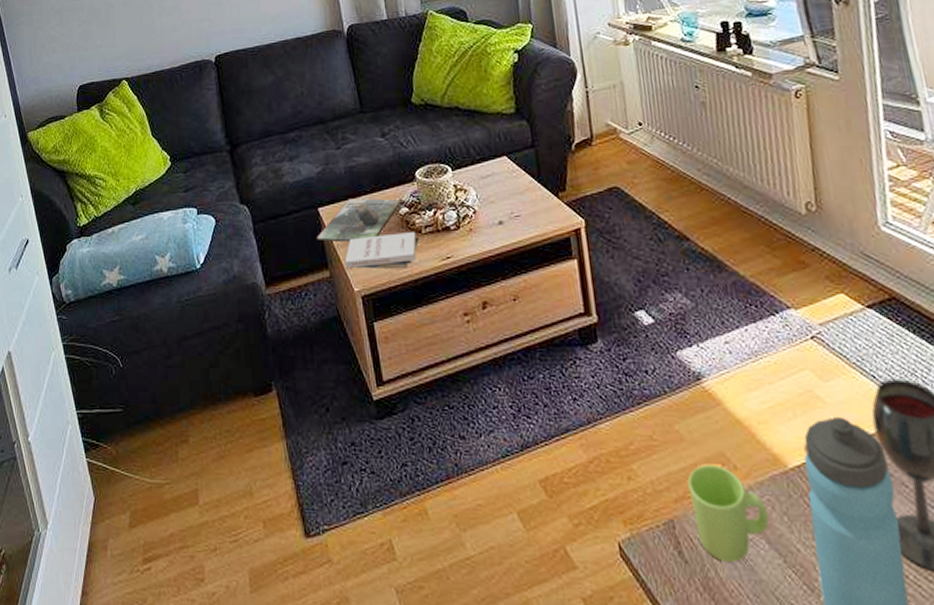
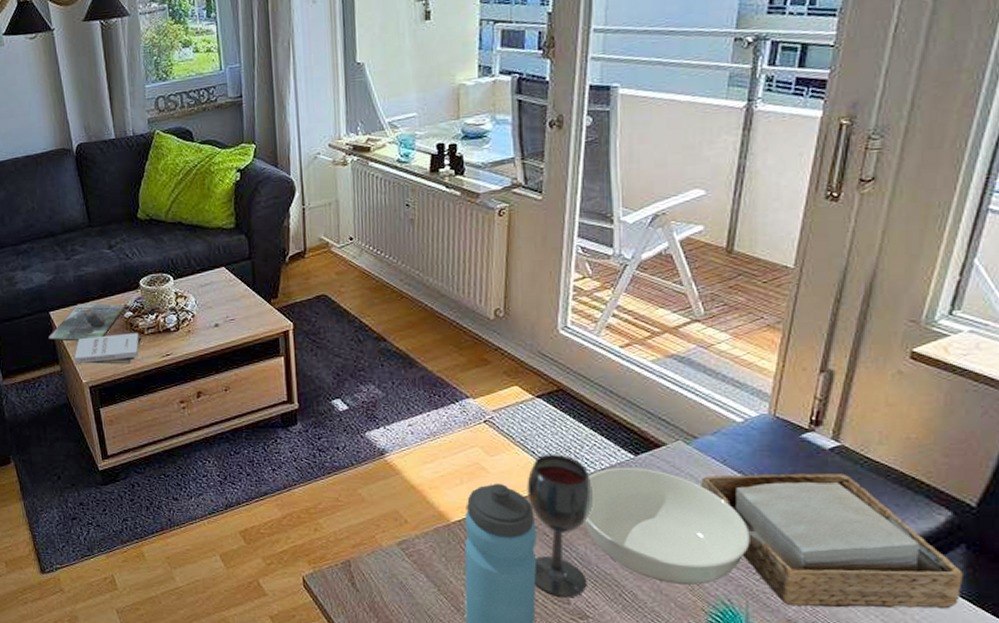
mug: present [687,464,769,562] -> none [365,519,429,591]

